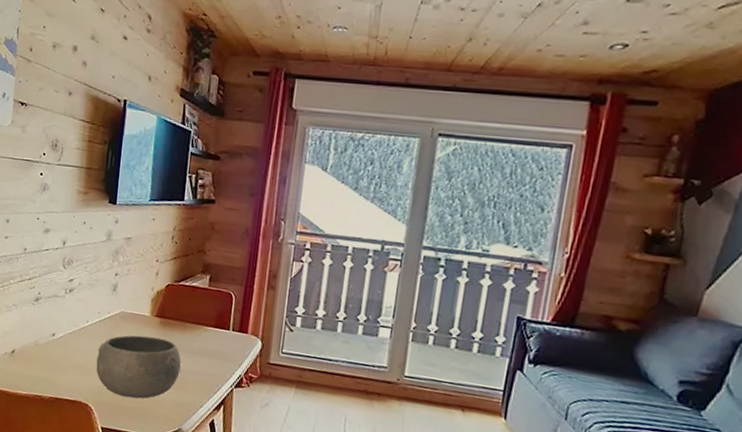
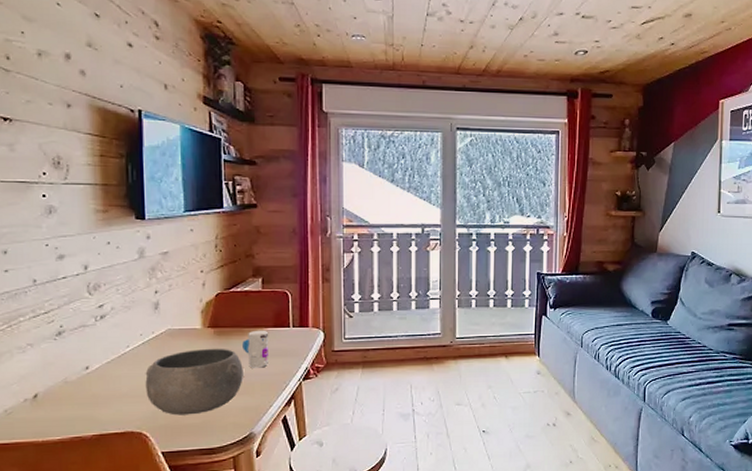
toy: none [183,327,209,366] -> present [242,330,270,368]

